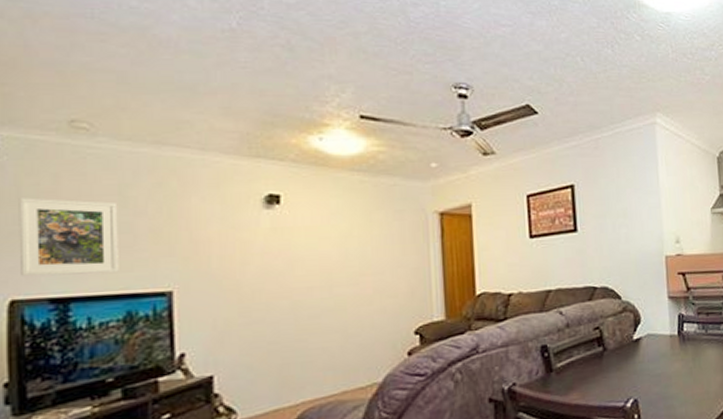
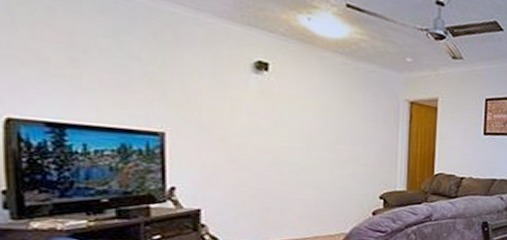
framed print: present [18,197,119,276] -> none [12,24,114,109]

